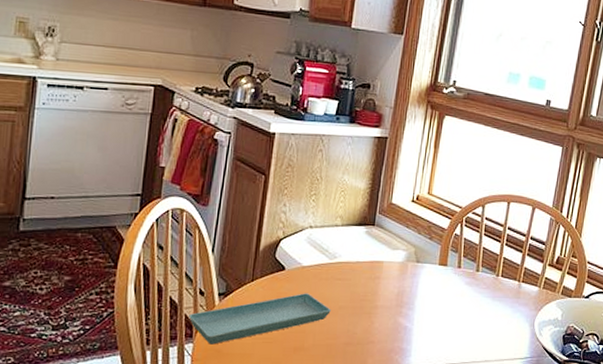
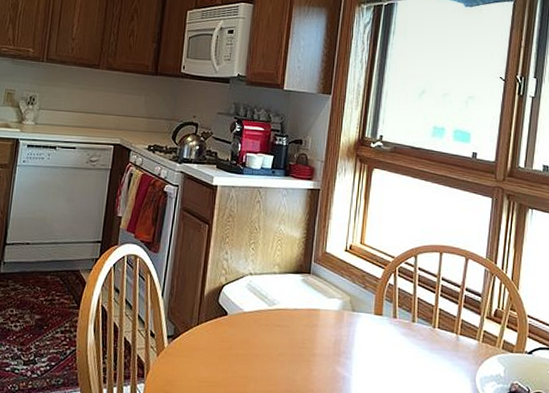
saucer: present [189,293,331,345] -> none [141,338,271,386]

